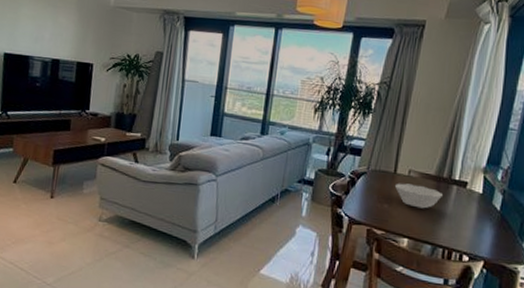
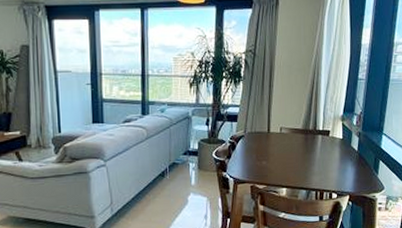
bowl: present [394,183,442,209] -> none [269,139,310,160]

